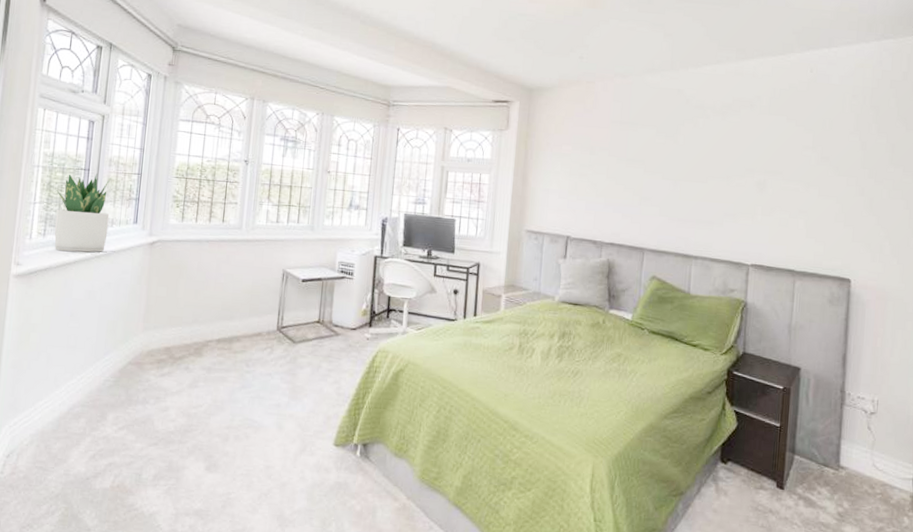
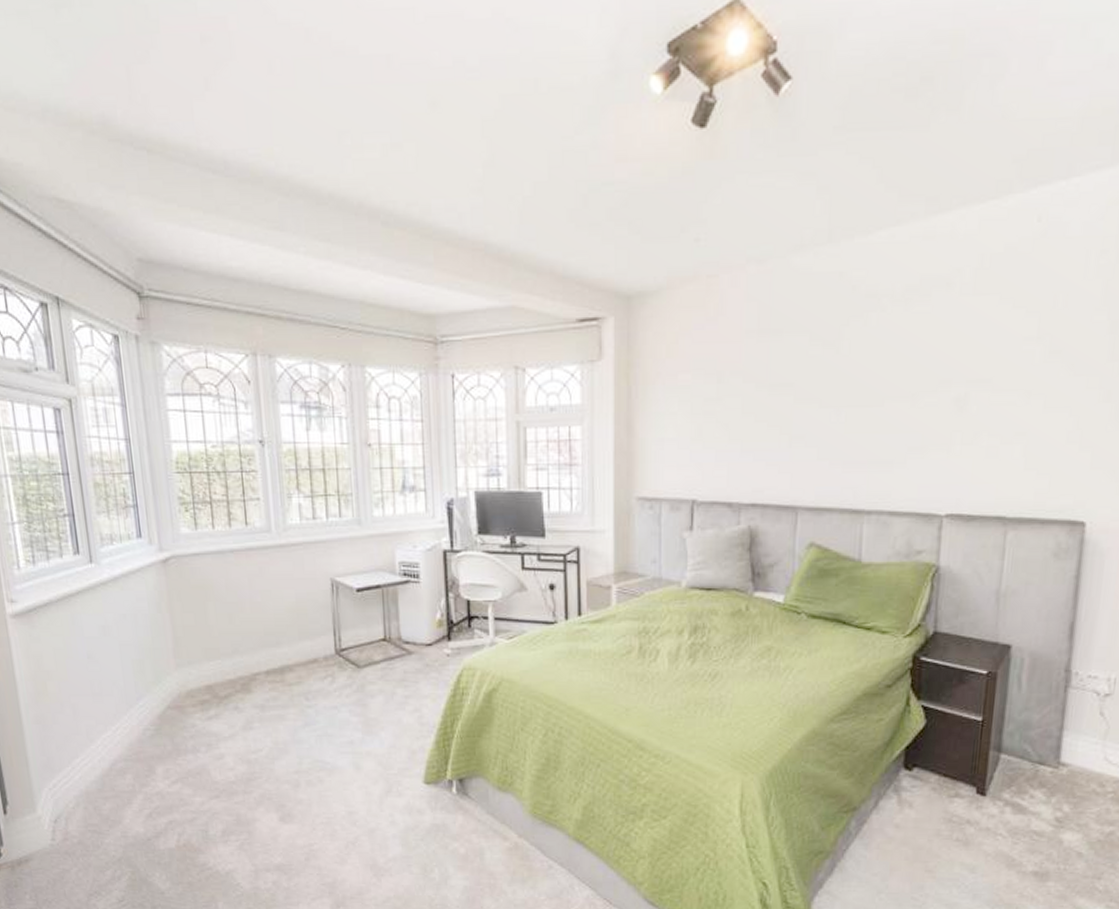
planter: present [54,174,112,253] -> none [34,478,110,581]

